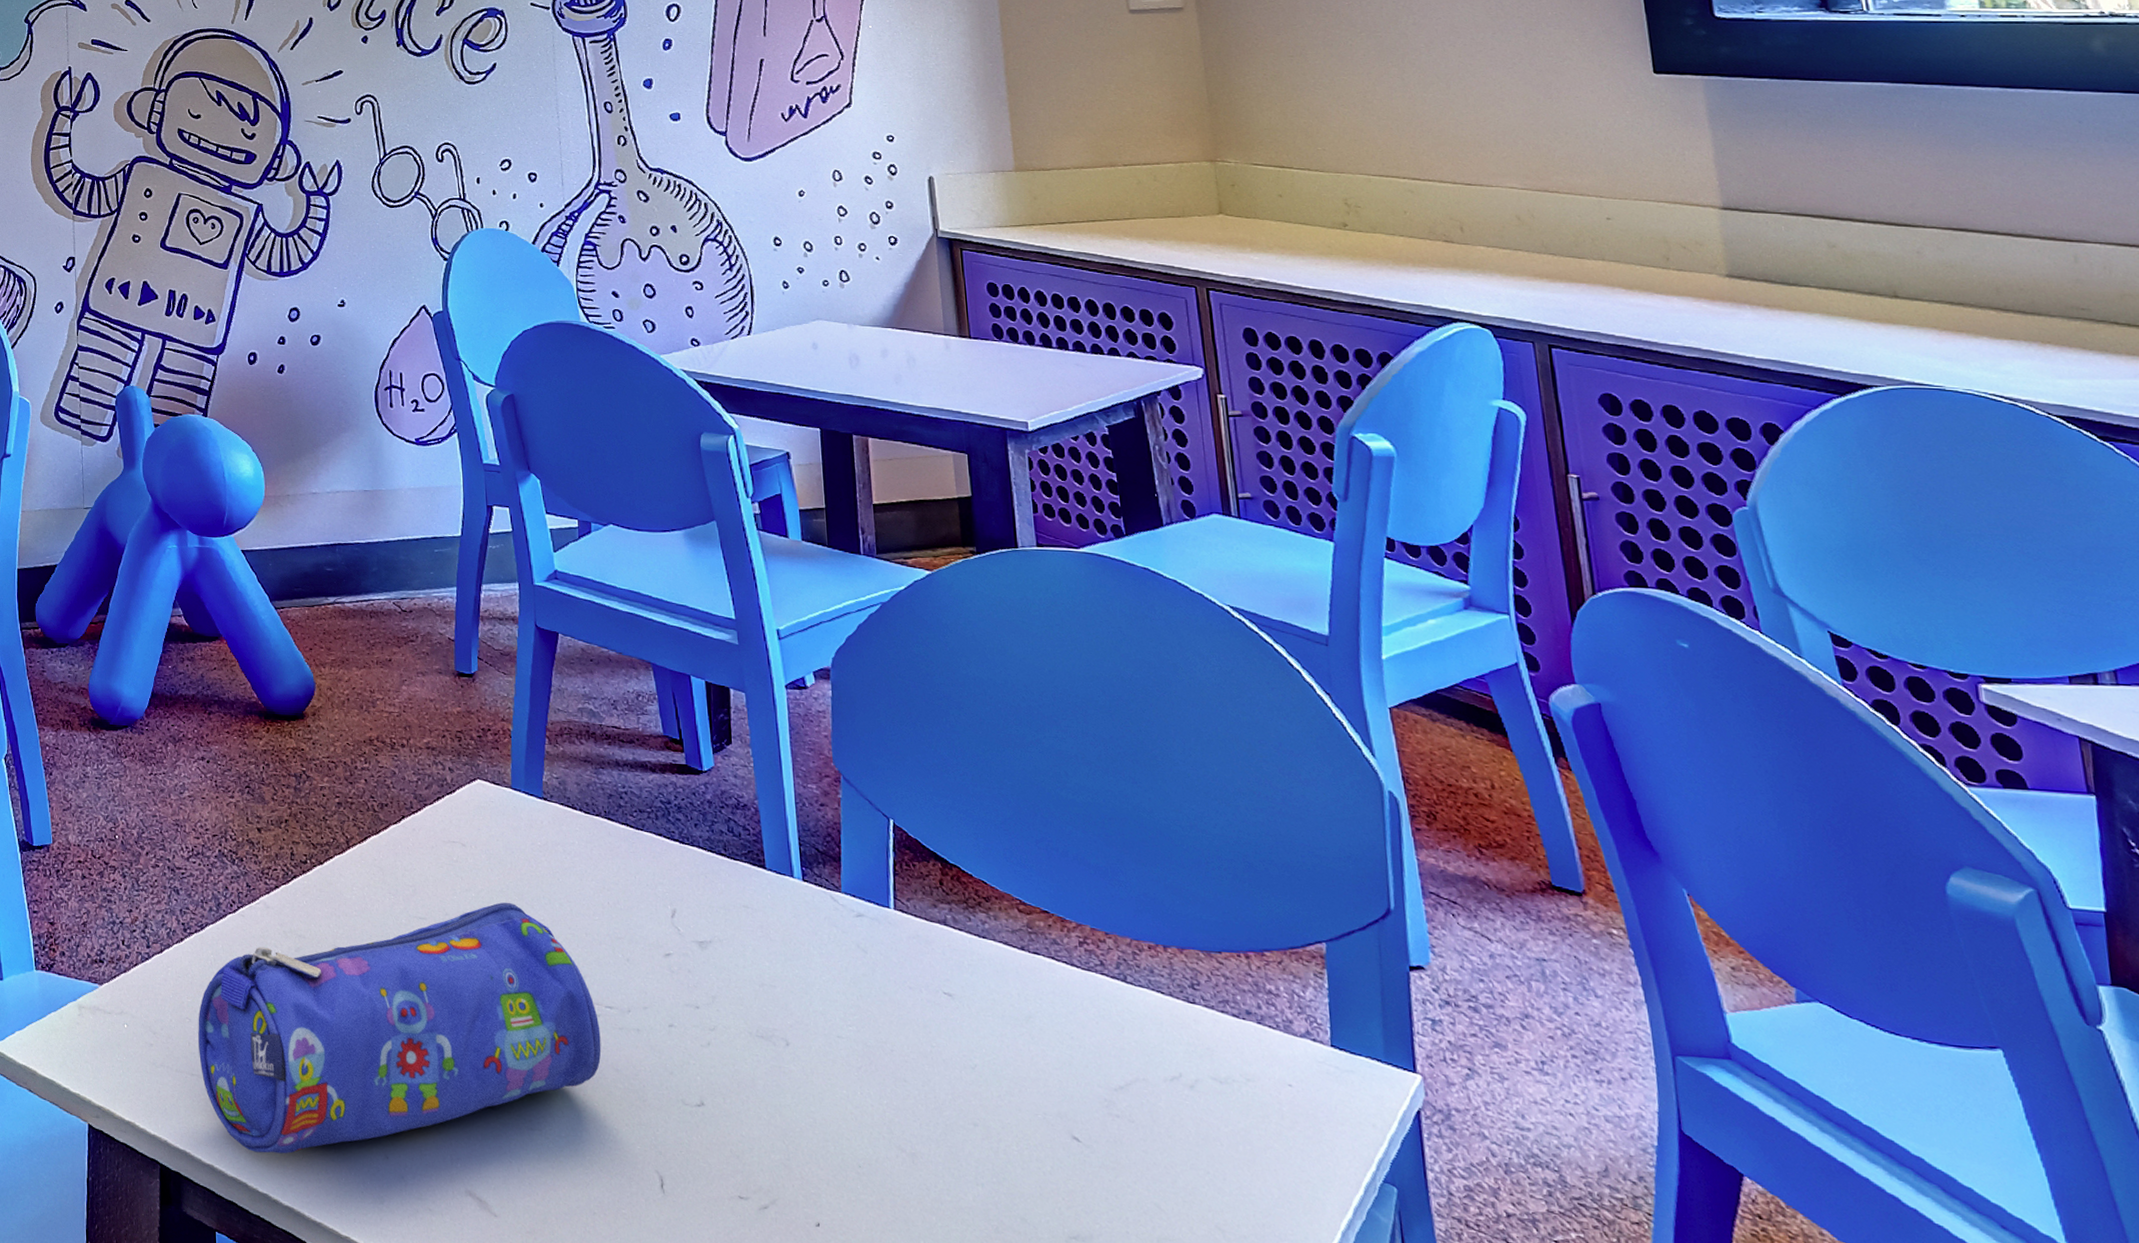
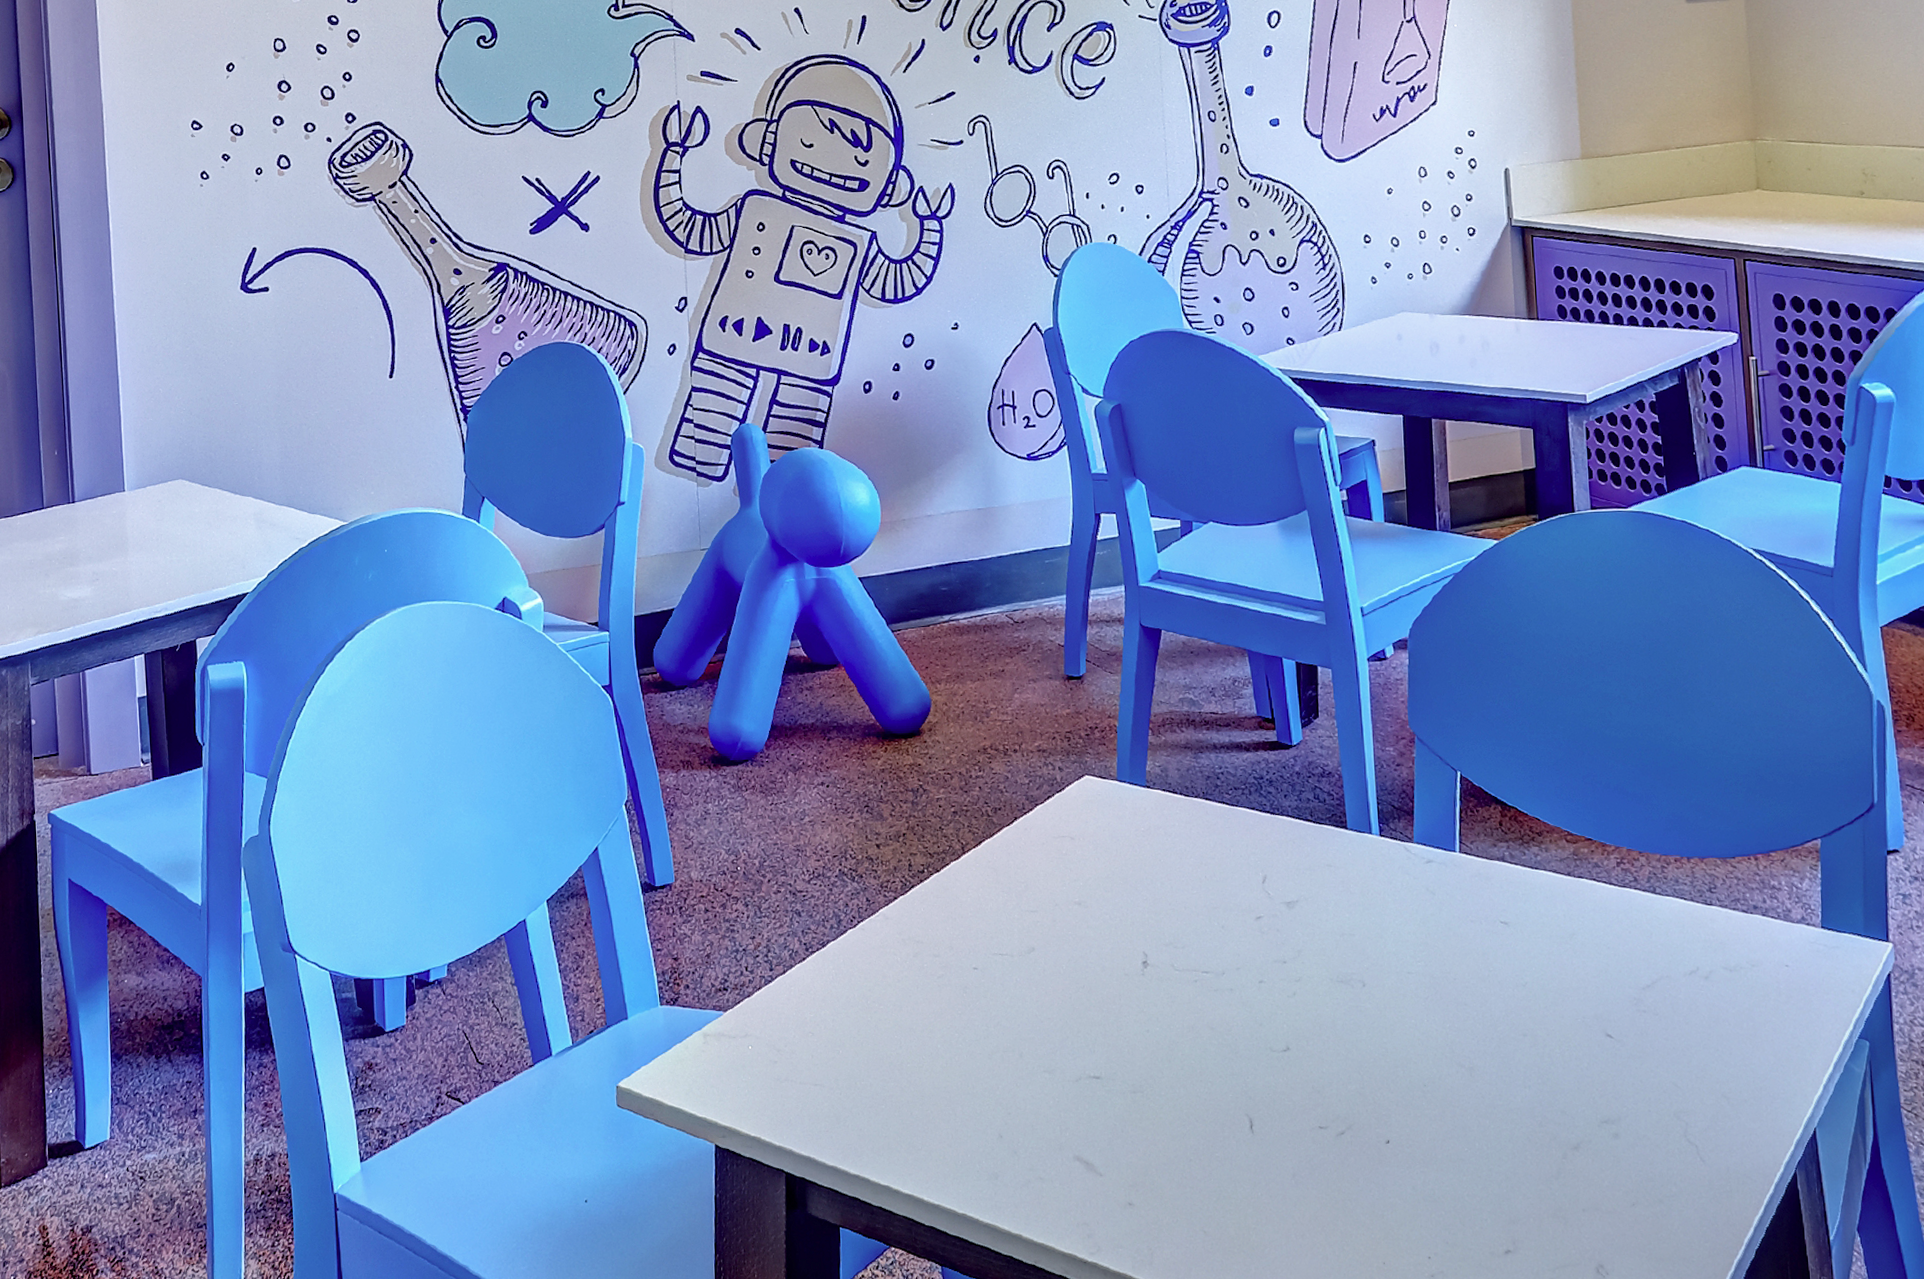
pencil case: present [198,902,602,1154] -> none [820,886,1198,1149]

